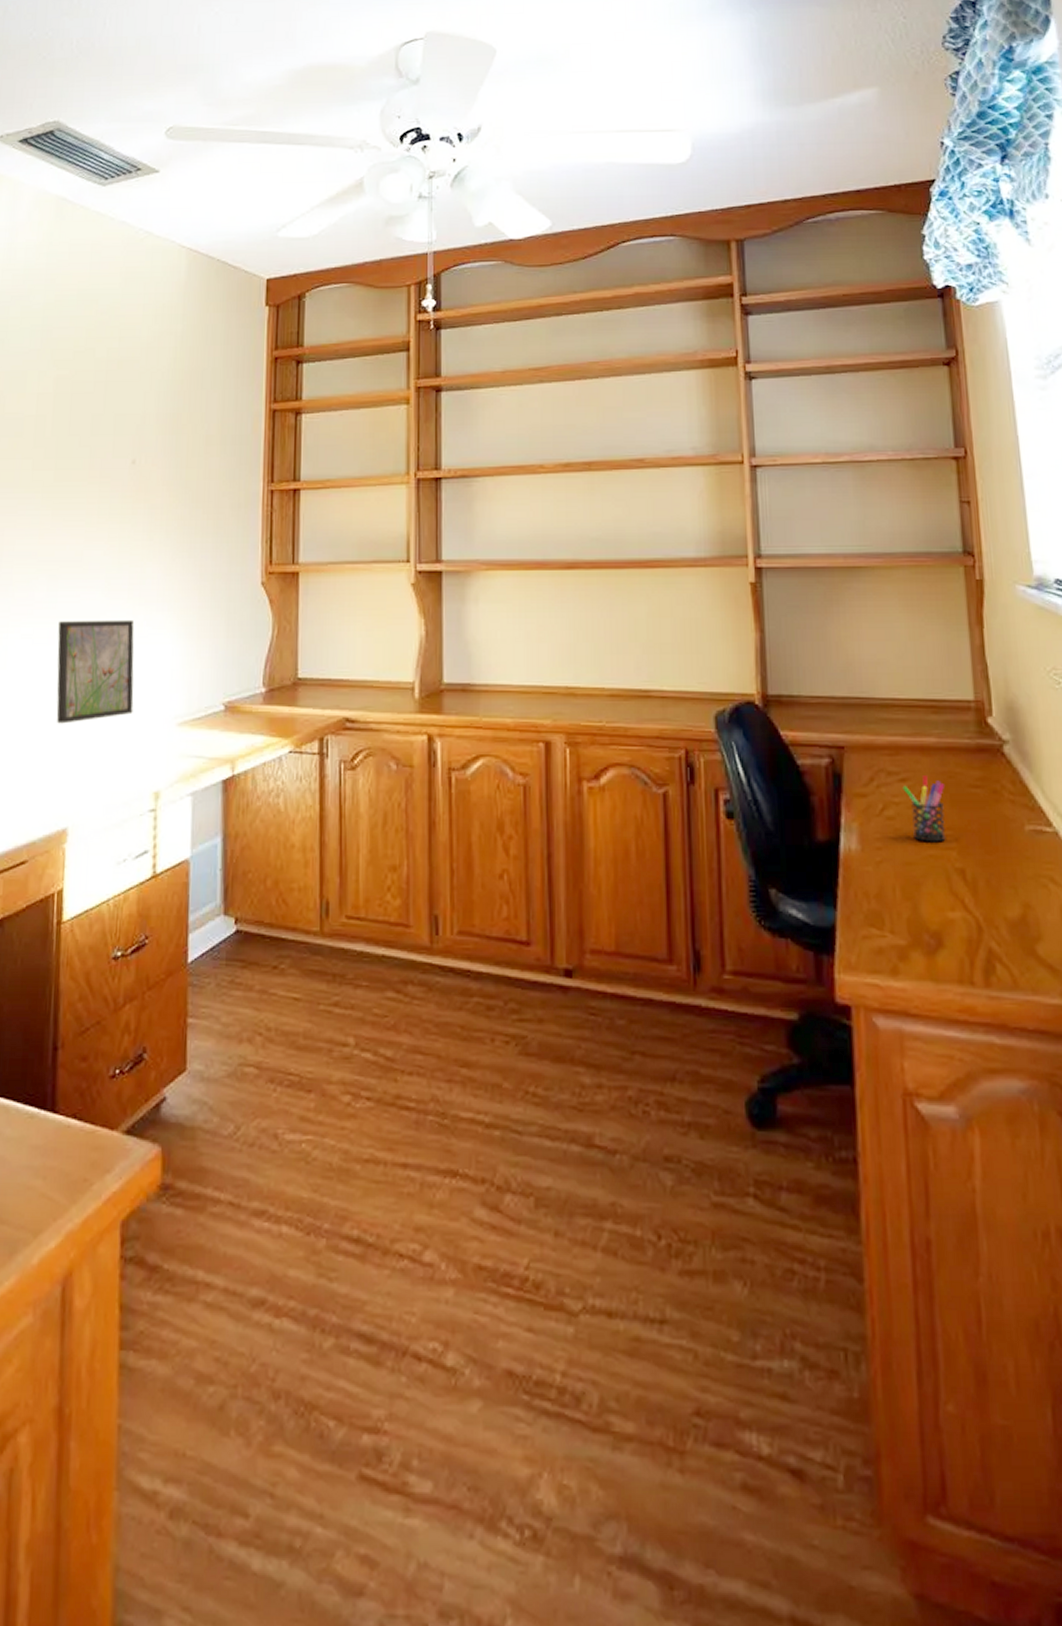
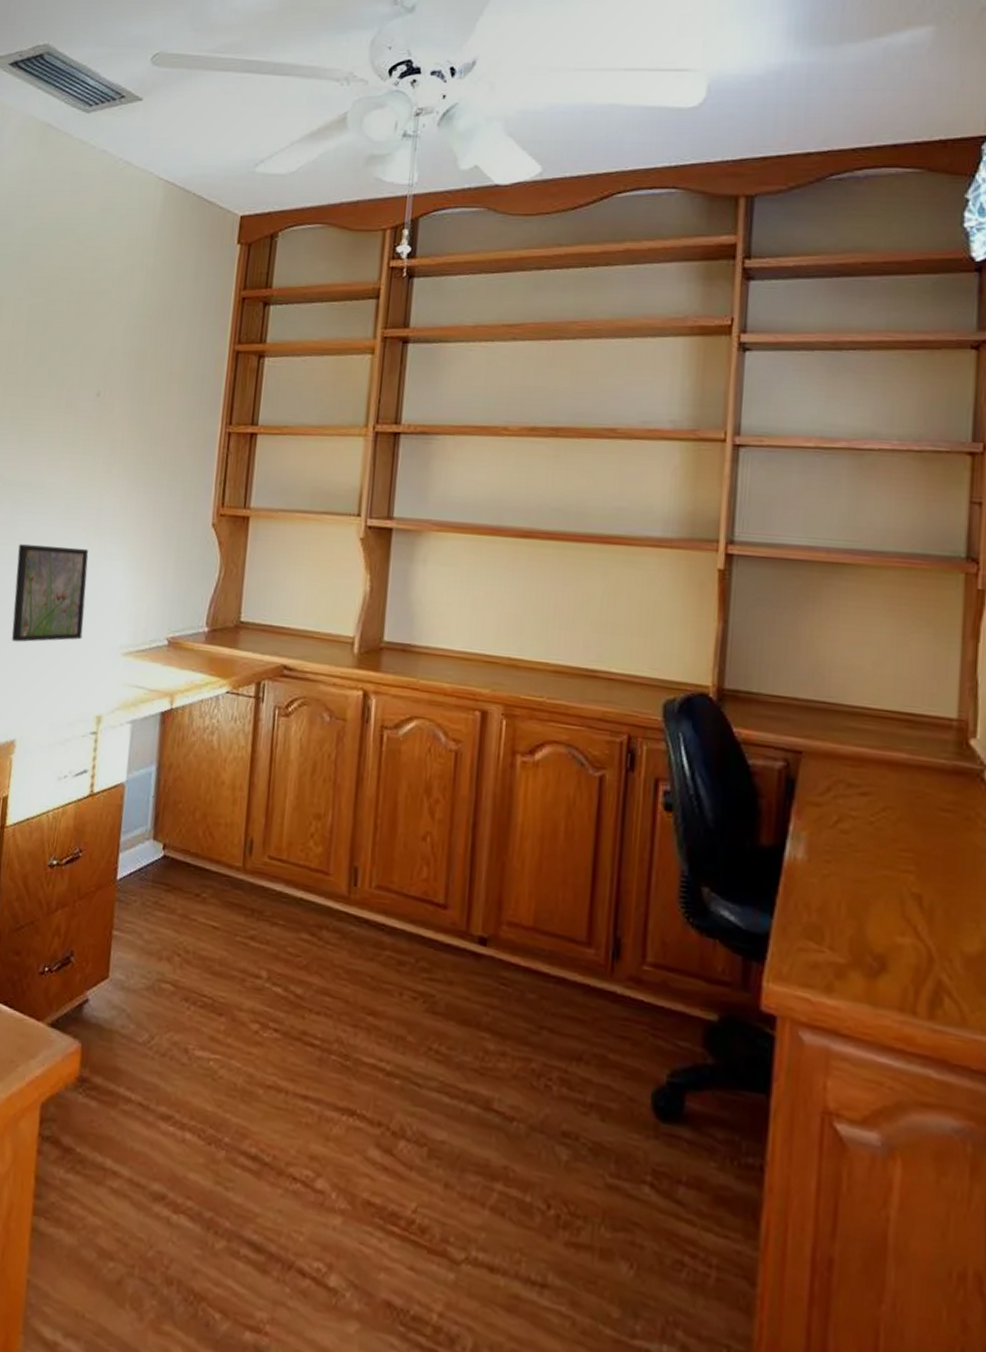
pen holder: present [902,776,946,842] -> none [862,792,910,864]

